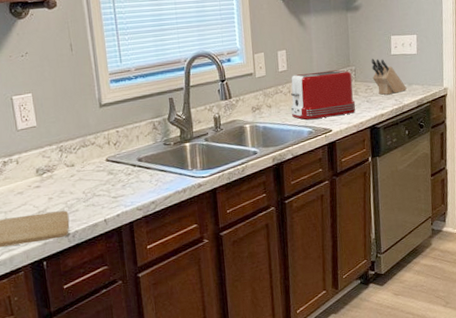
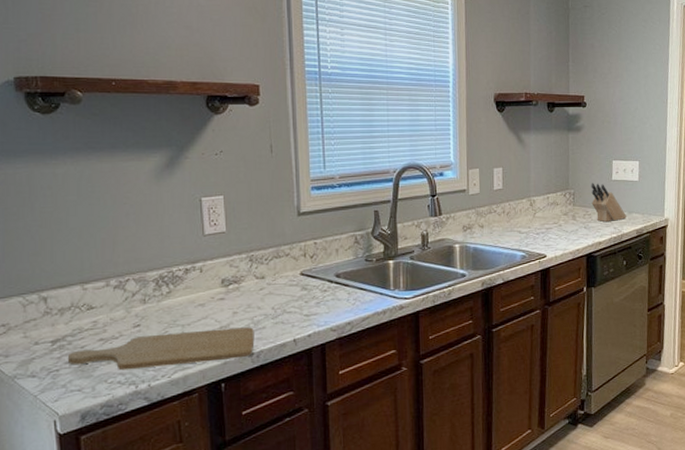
toaster: present [291,69,356,120] -> none [504,192,573,244]

